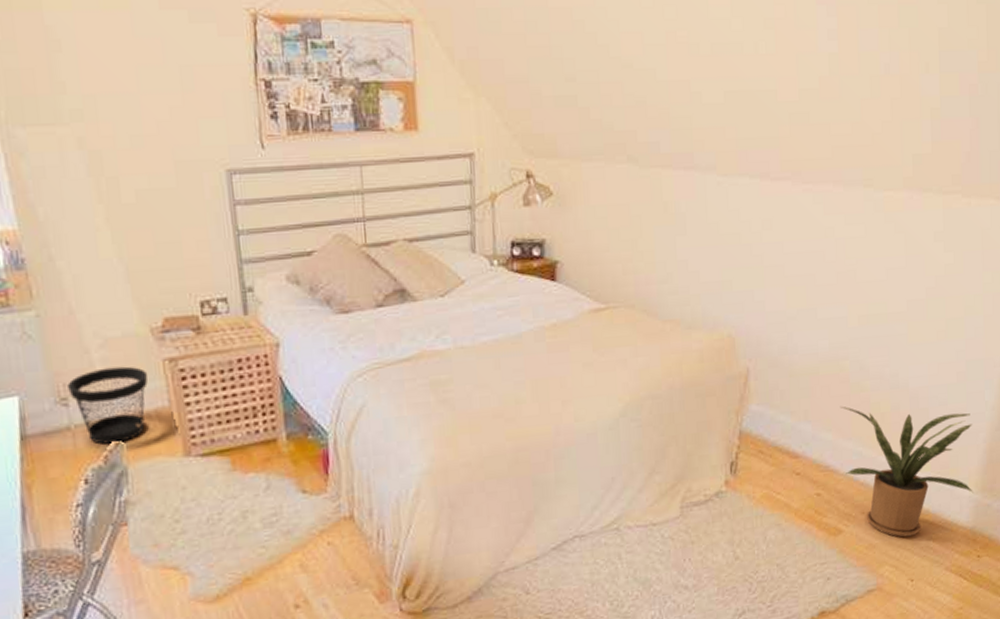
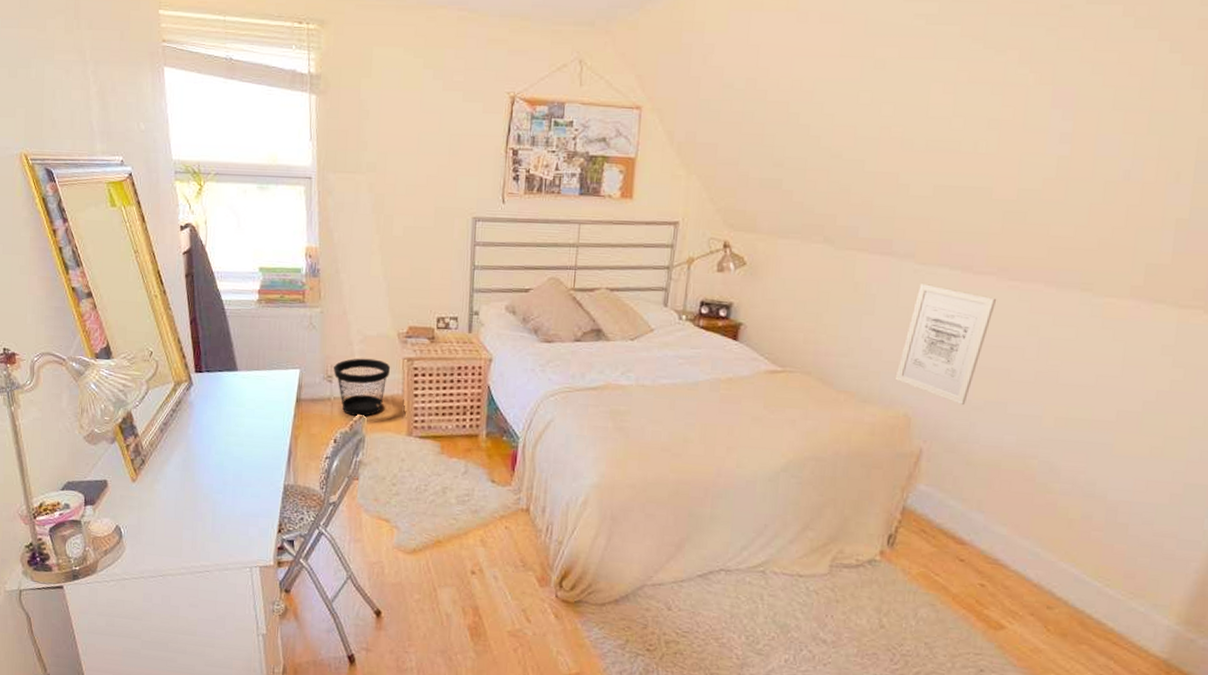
wall art: none [714,196,795,318] -> present [894,284,997,406]
house plant: present [840,406,973,538] -> none [1017,503,1184,651]

